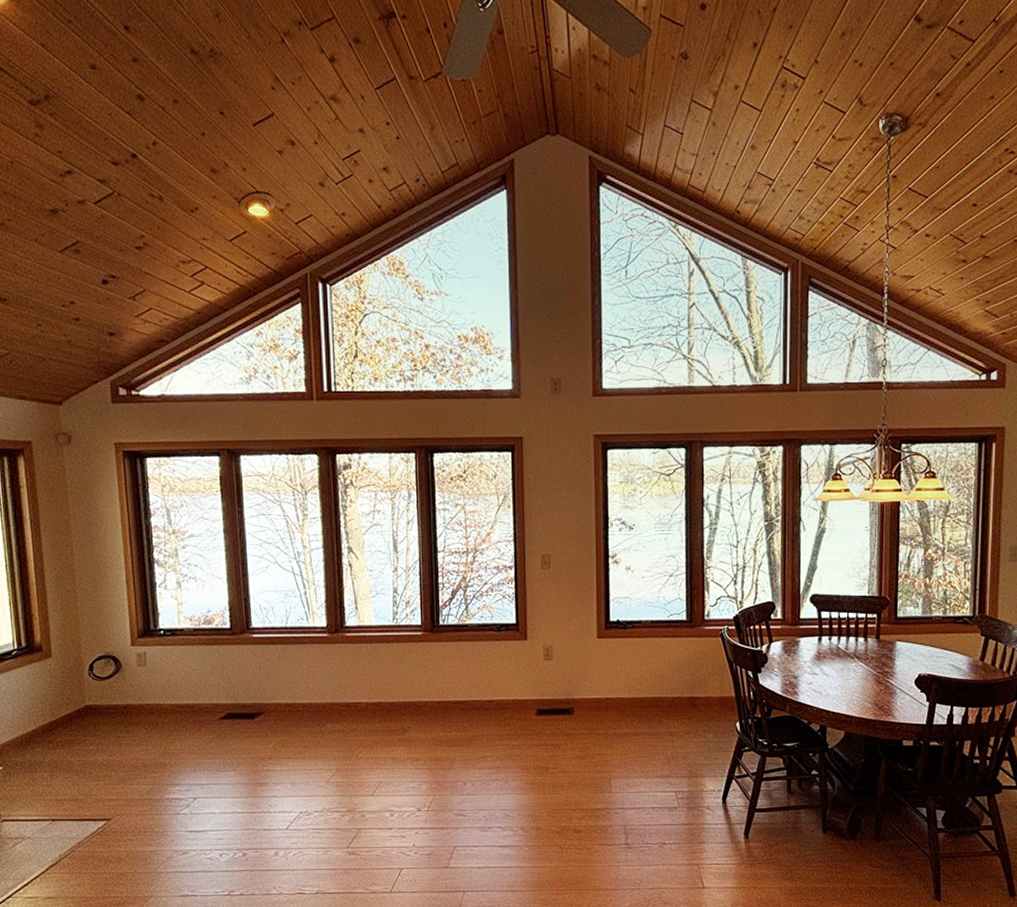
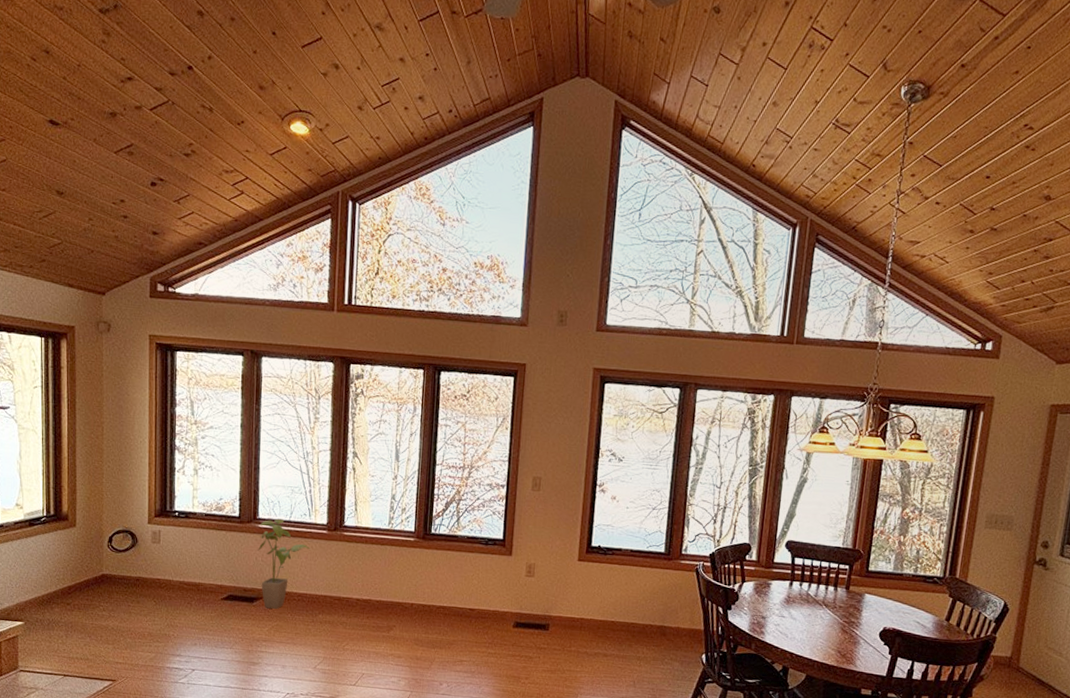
house plant: none [253,626,311,723] -> present [257,518,311,609]

